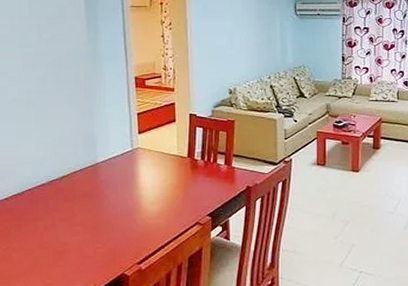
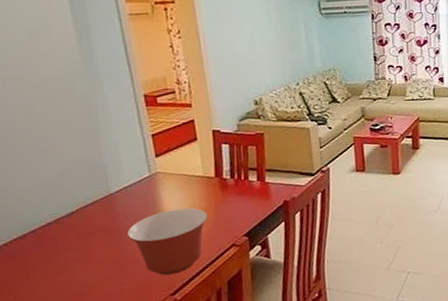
mixing bowl: none [105,183,178,245] -> present [126,207,208,276]

